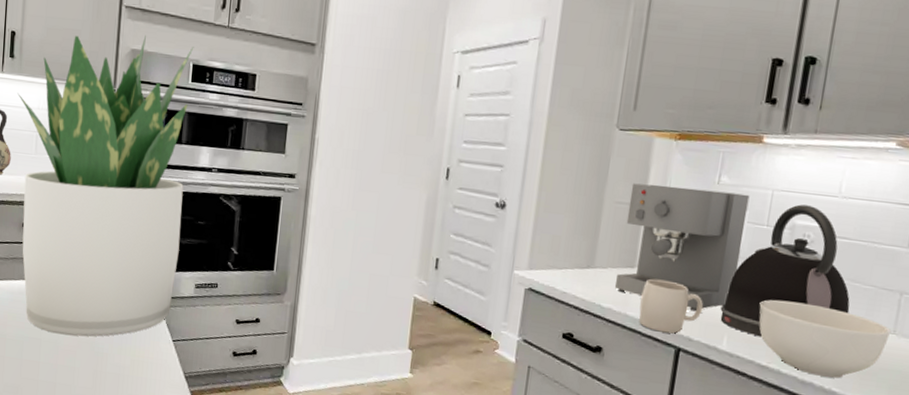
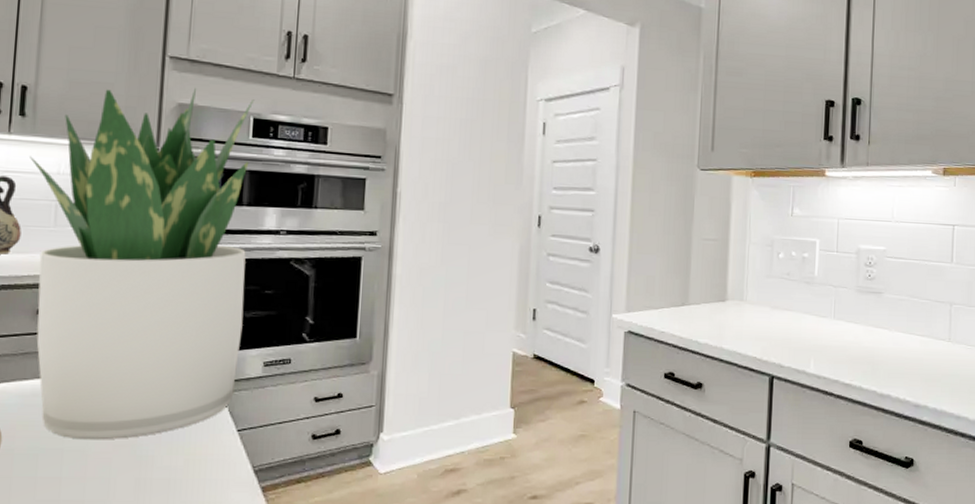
coffee maker: present [615,183,750,312] -> none [710,220,820,339]
mug: present [639,278,703,334] -> none [733,310,790,362]
kettle: present [720,204,850,338] -> none [805,230,912,357]
bowl: present [758,299,892,378] -> none [838,320,947,388]

